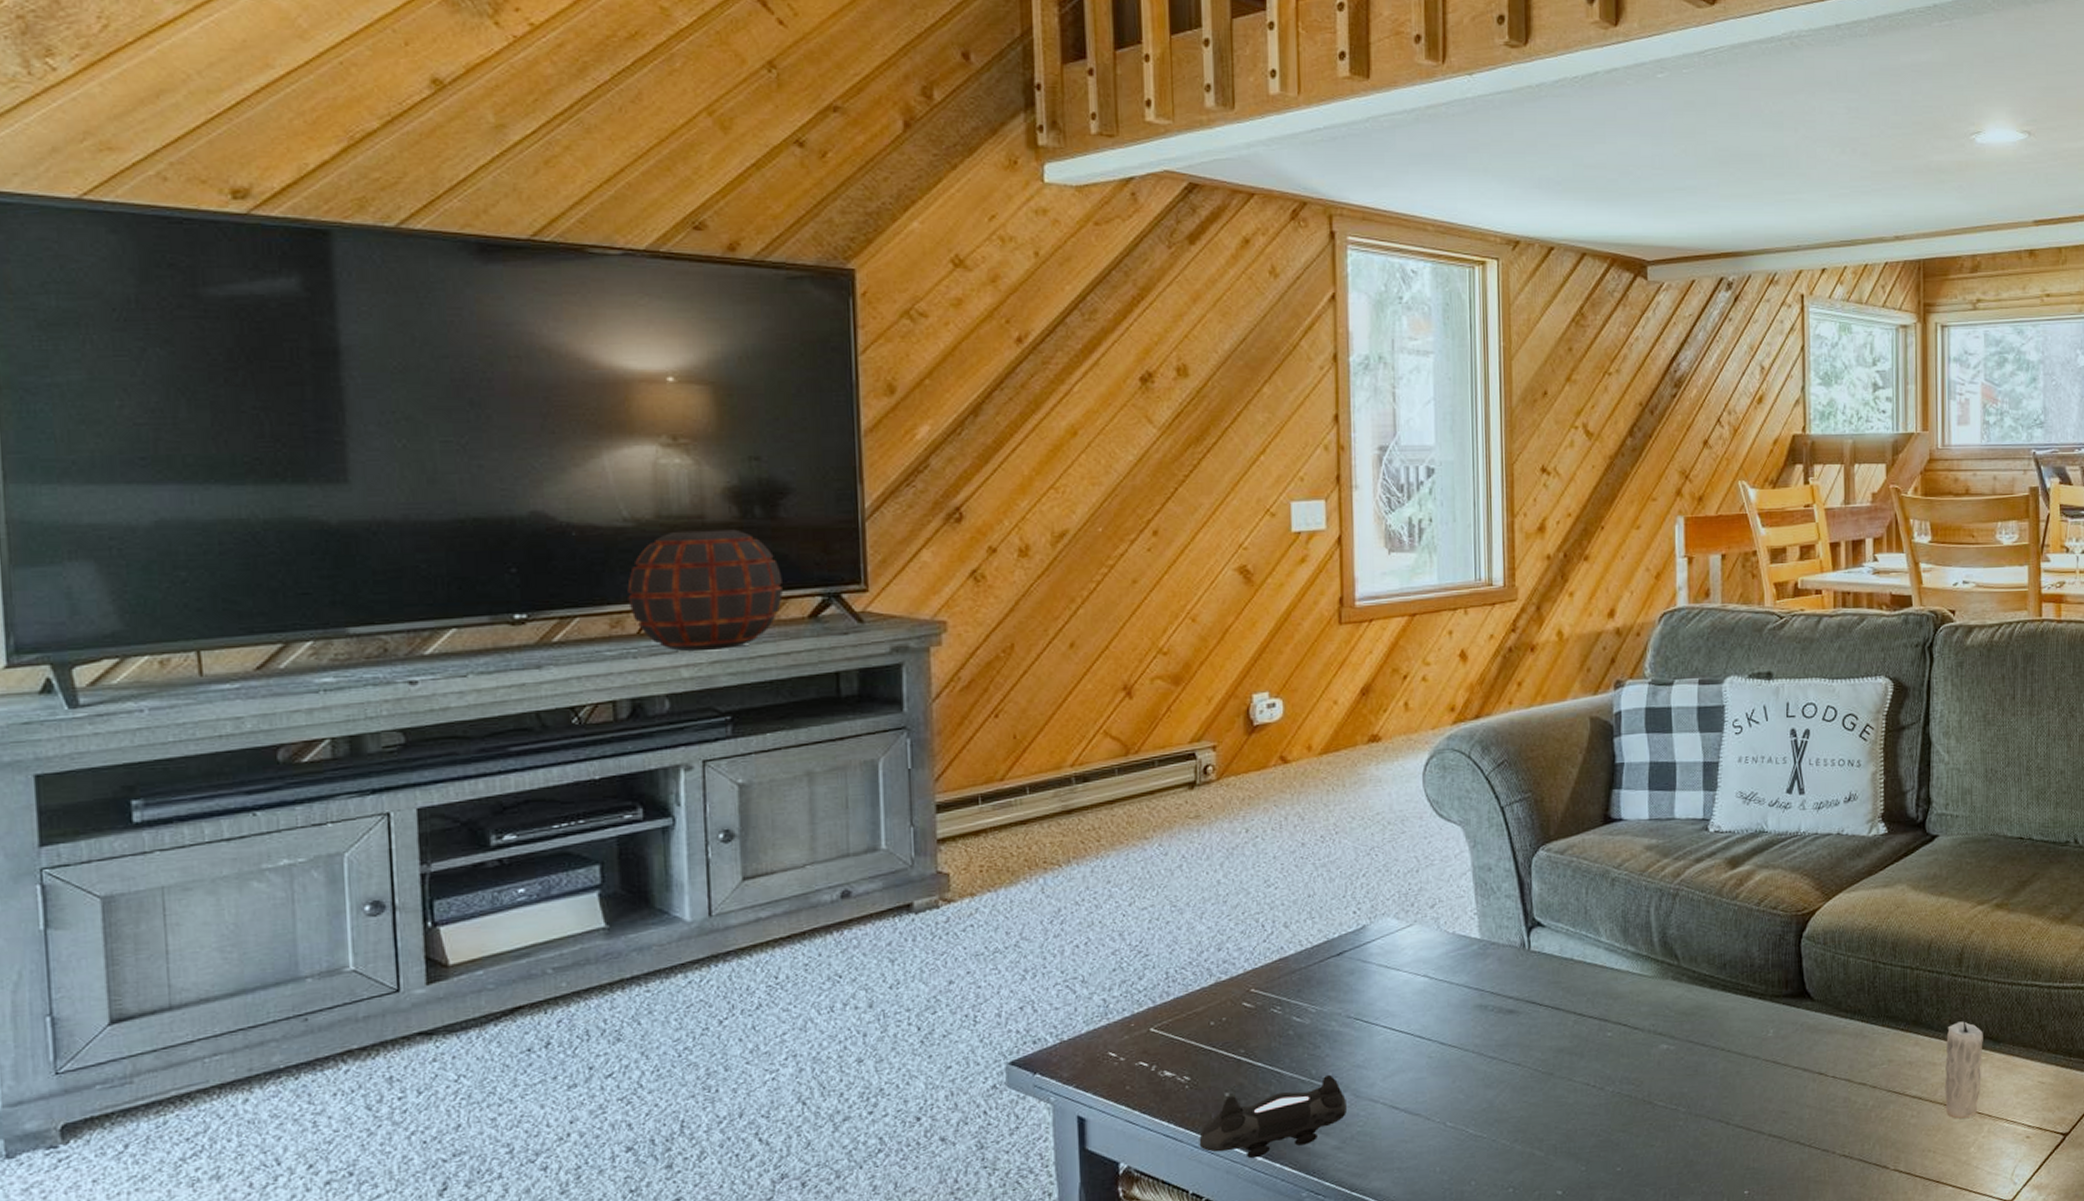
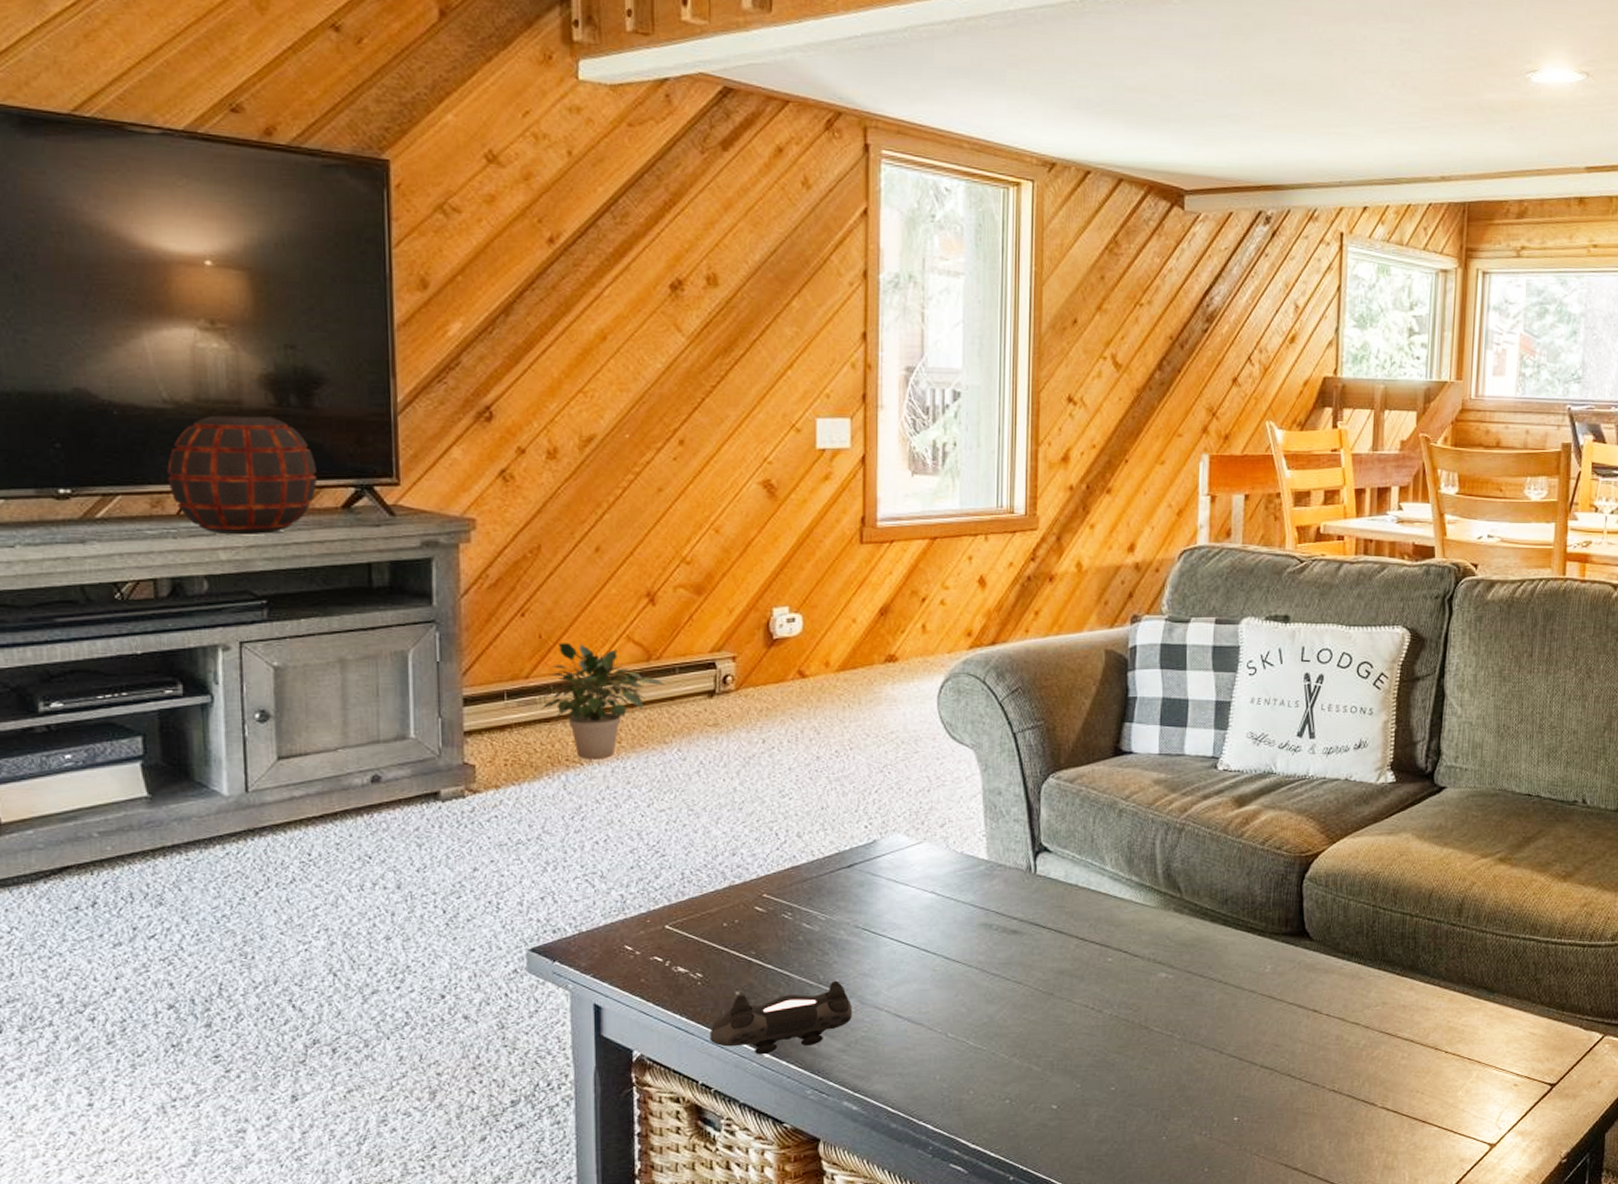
potted plant: none [1008,741,1143,861] -> present [533,643,664,760]
candle: present [1944,1012,1983,1119] -> none [1436,961,1478,1063]

